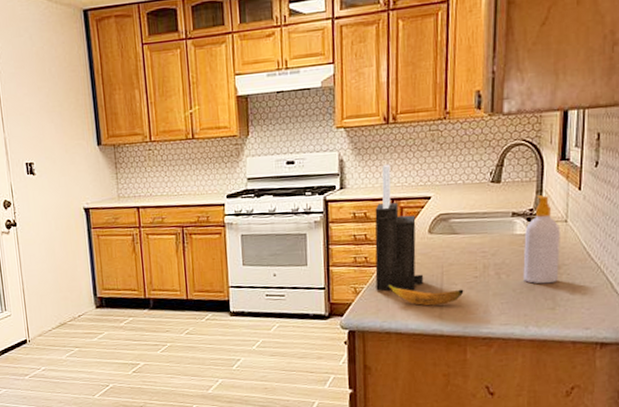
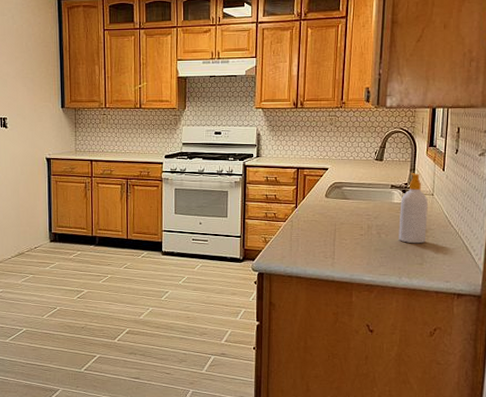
knife block: present [375,164,424,291] -> none [282,140,321,243]
banana: present [387,285,464,306] -> none [291,237,352,256]

